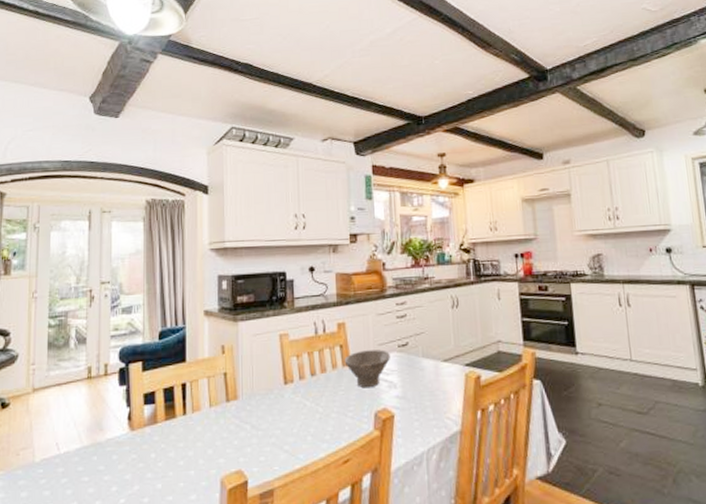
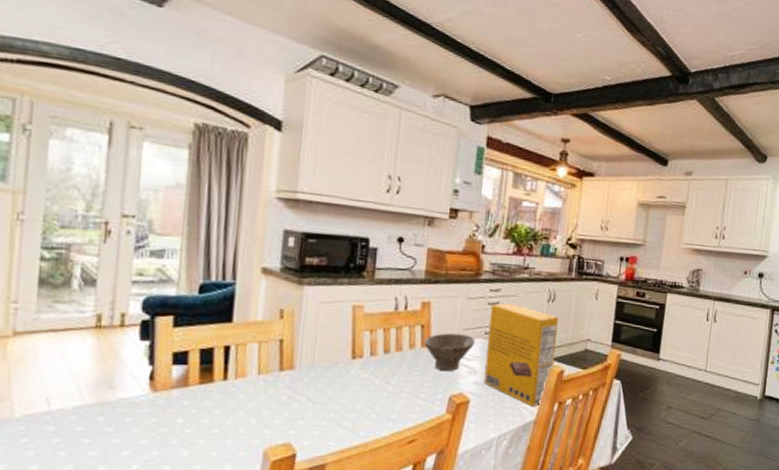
cereal box: none [400,313,470,416] -> present [483,302,559,406]

